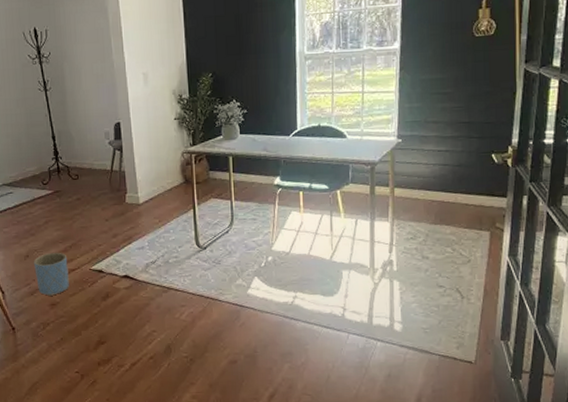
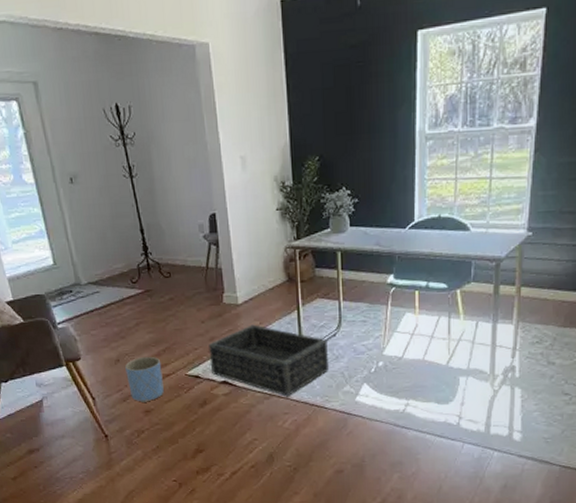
basket: none [112,222,222,290] -> present [208,324,328,397]

